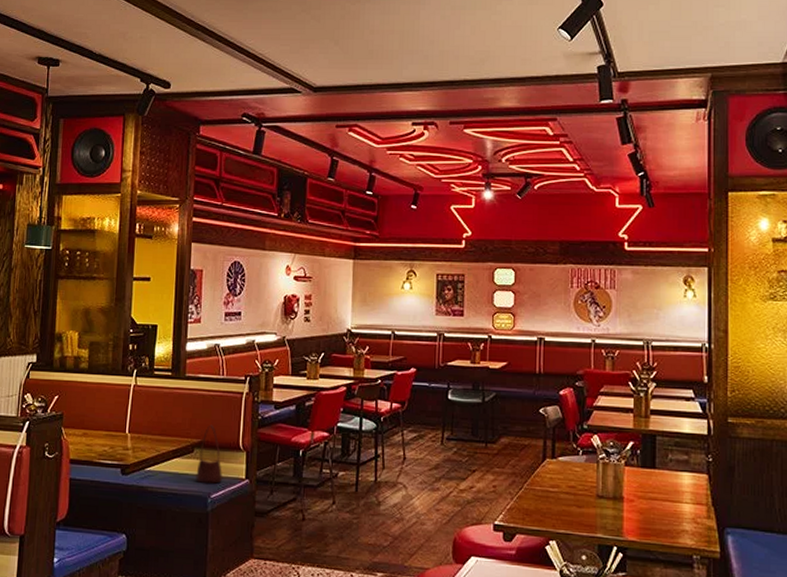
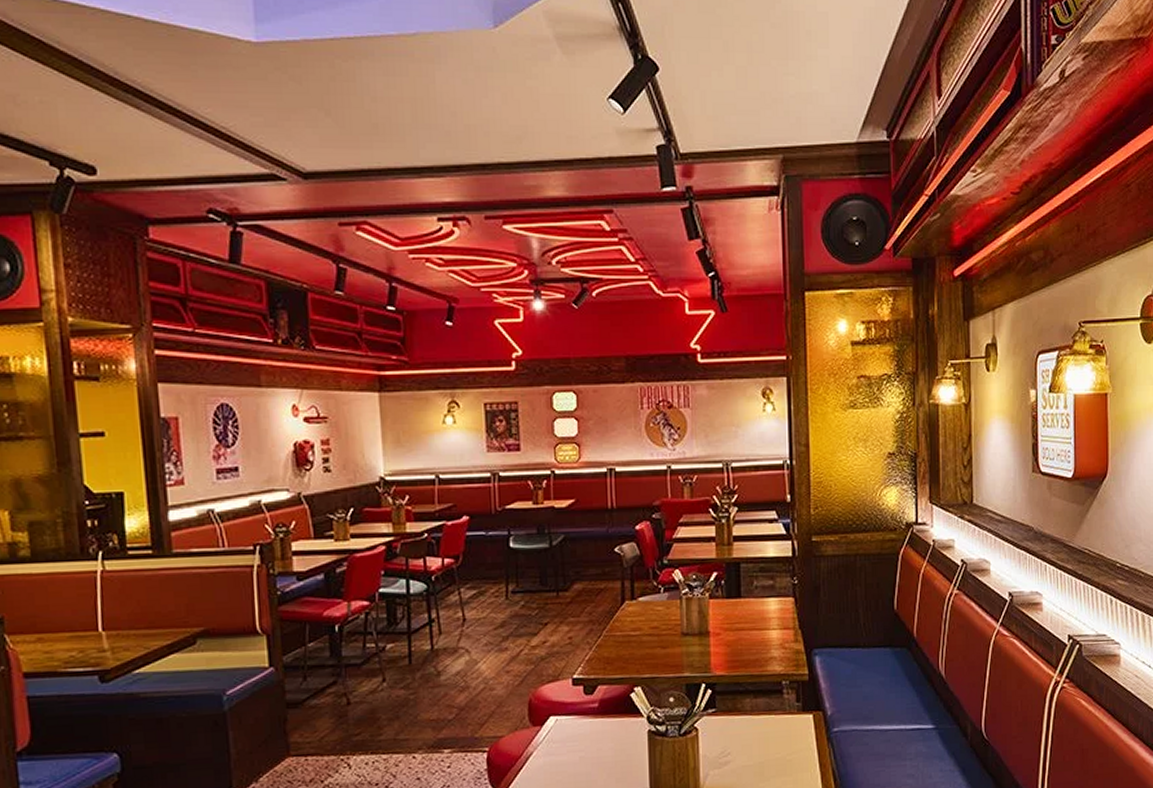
shoulder bag: present [196,424,223,485] -> none [203,608,240,679]

